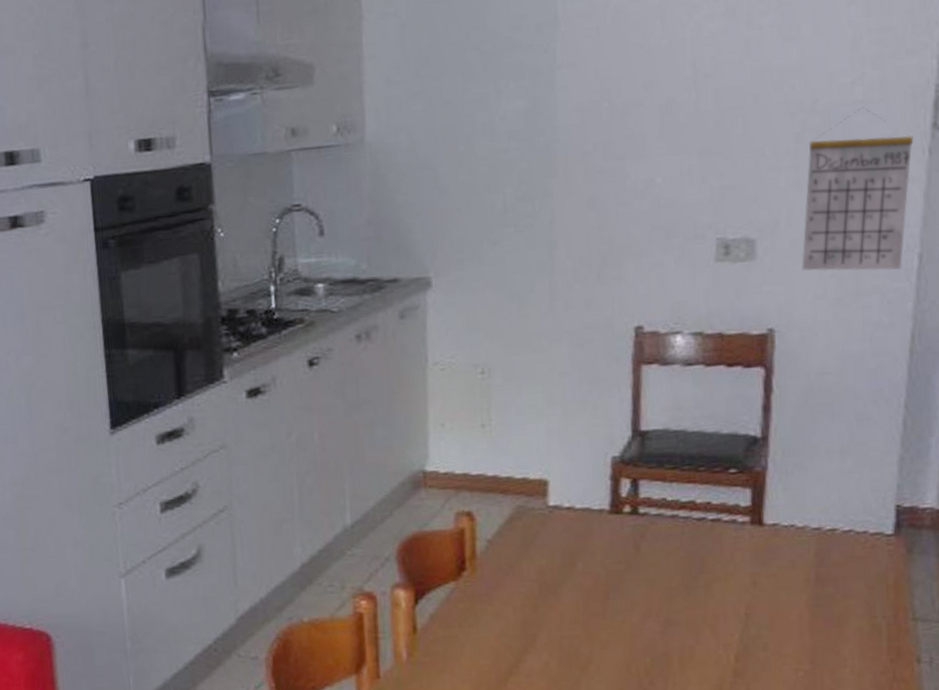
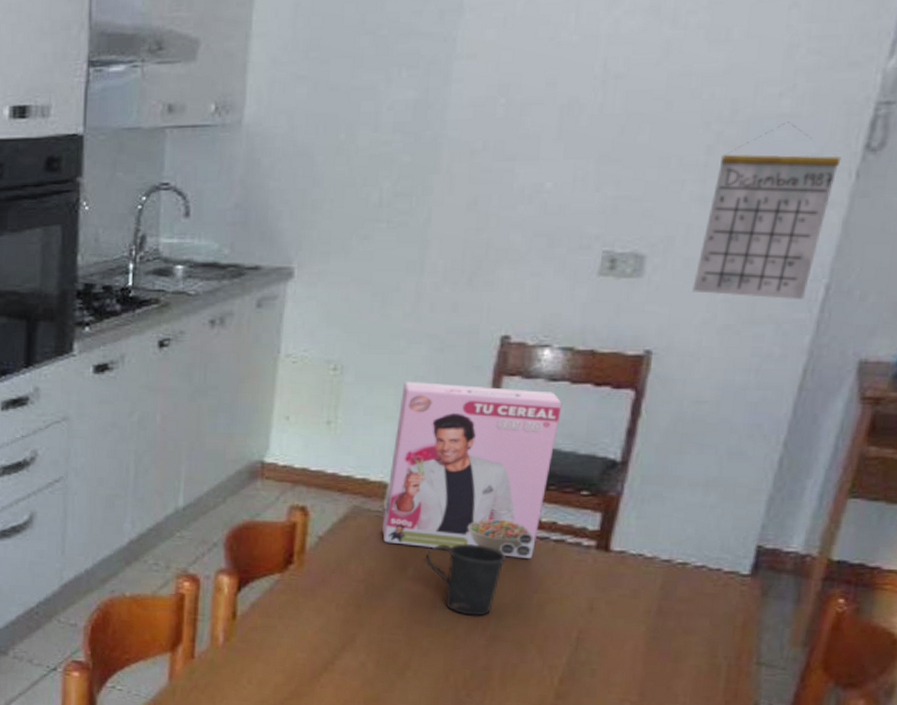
cereal box: none [547,376,700,541] -> present [382,381,562,558]
mug: none [591,532,669,603] -> present [424,544,507,616]

